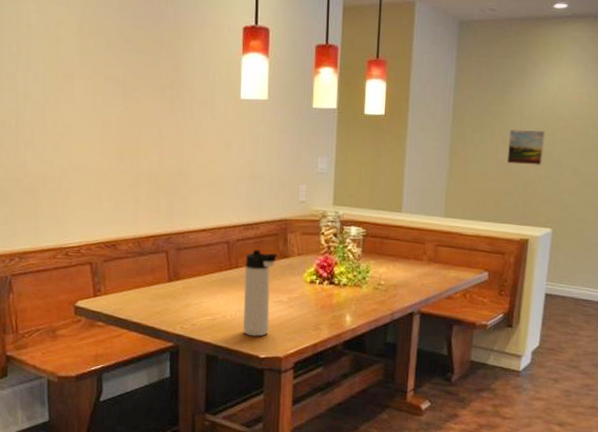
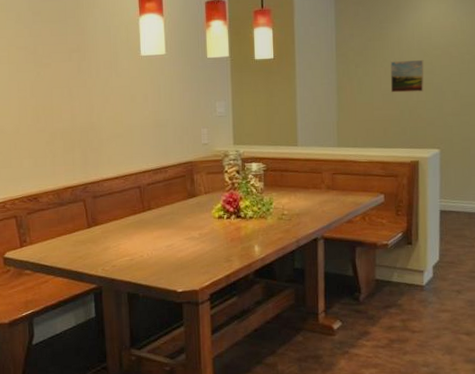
thermos bottle: present [243,249,278,337] -> none [157,191,187,273]

